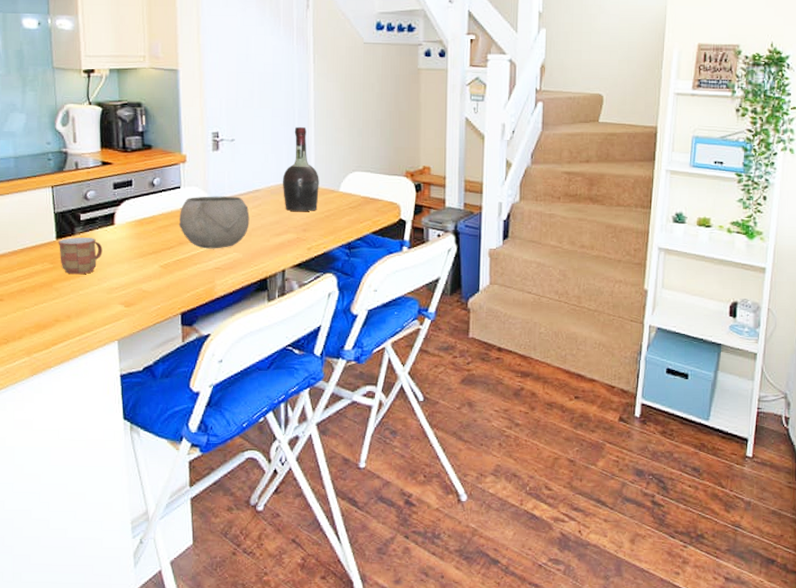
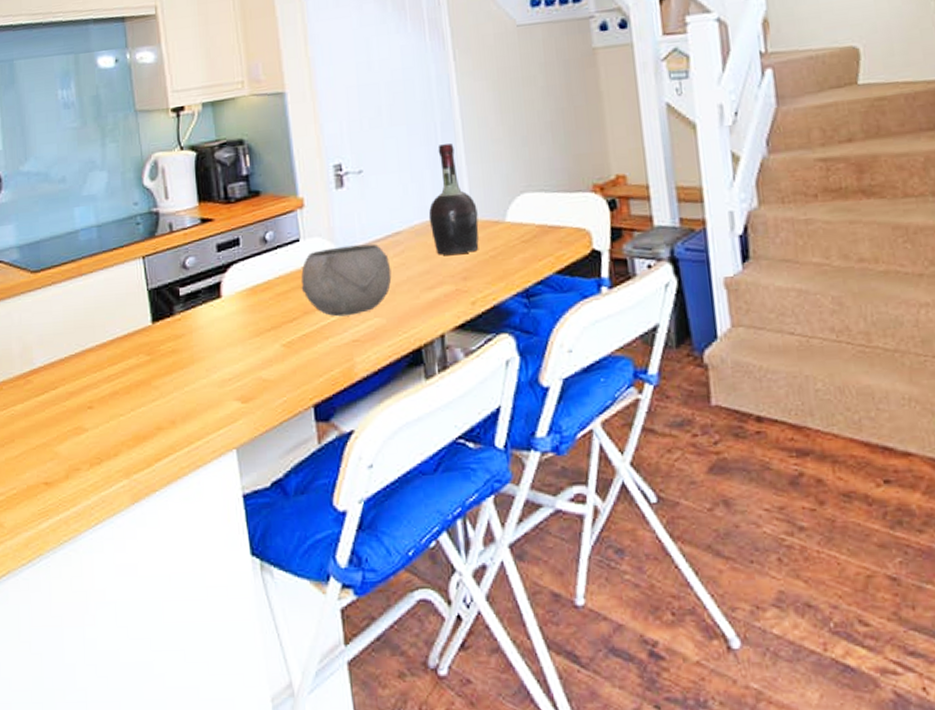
mug: present [58,237,103,275] -> none [154,317,209,367]

